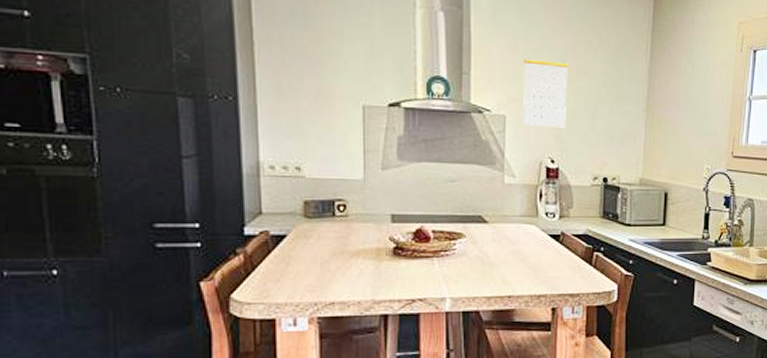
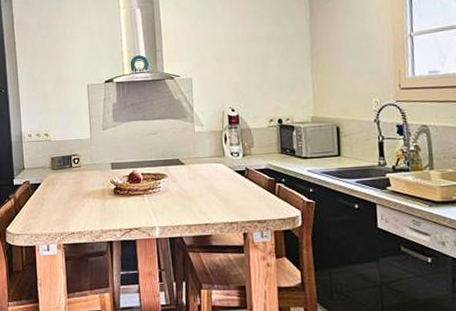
calendar: present [523,55,569,128] -> none [202,29,242,84]

